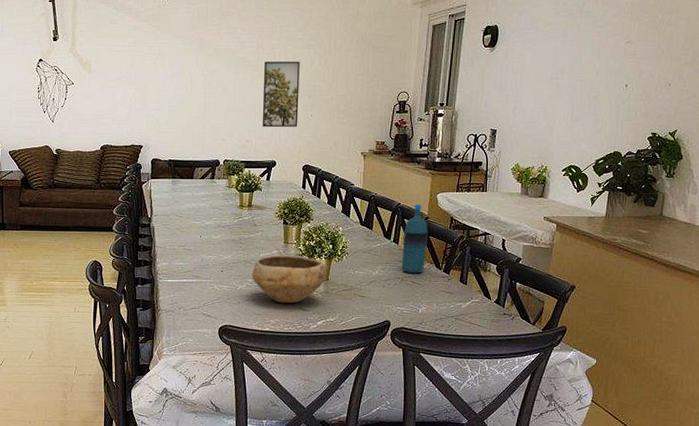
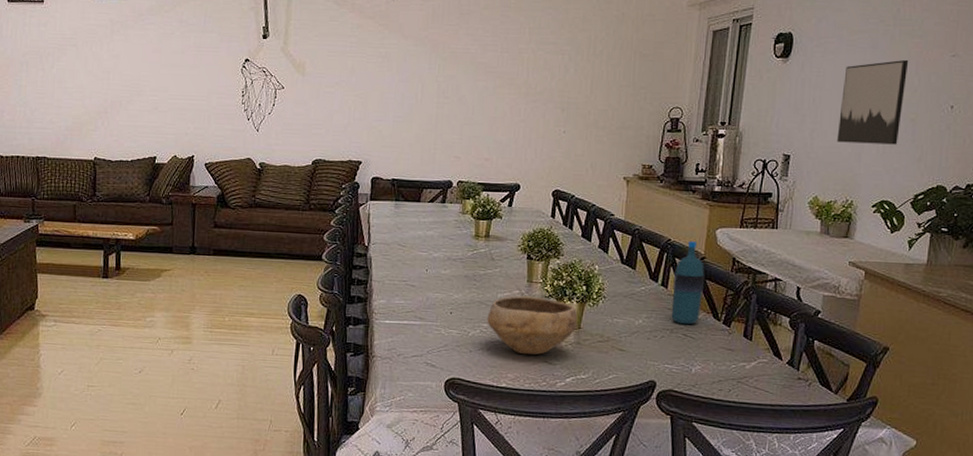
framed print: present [262,61,300,128] -> none [504,68,552,145]
wall art: none [534,46,592,119] -> present [836,59,909,145]

